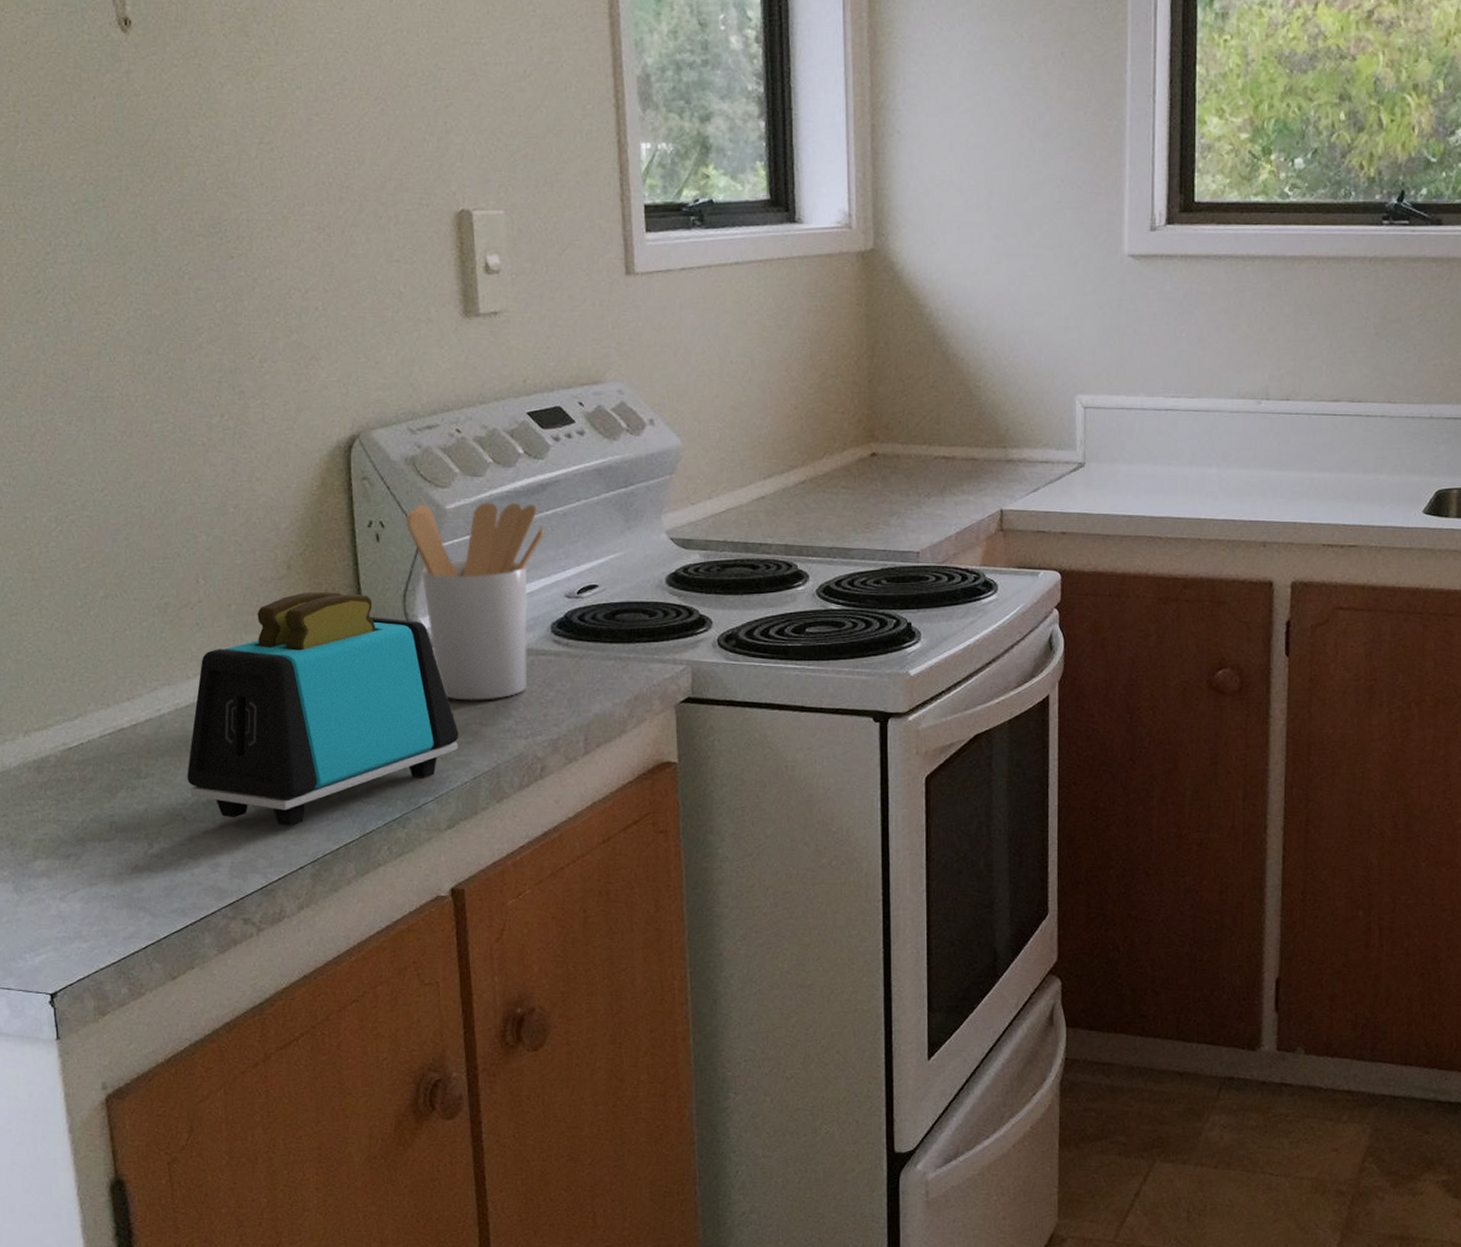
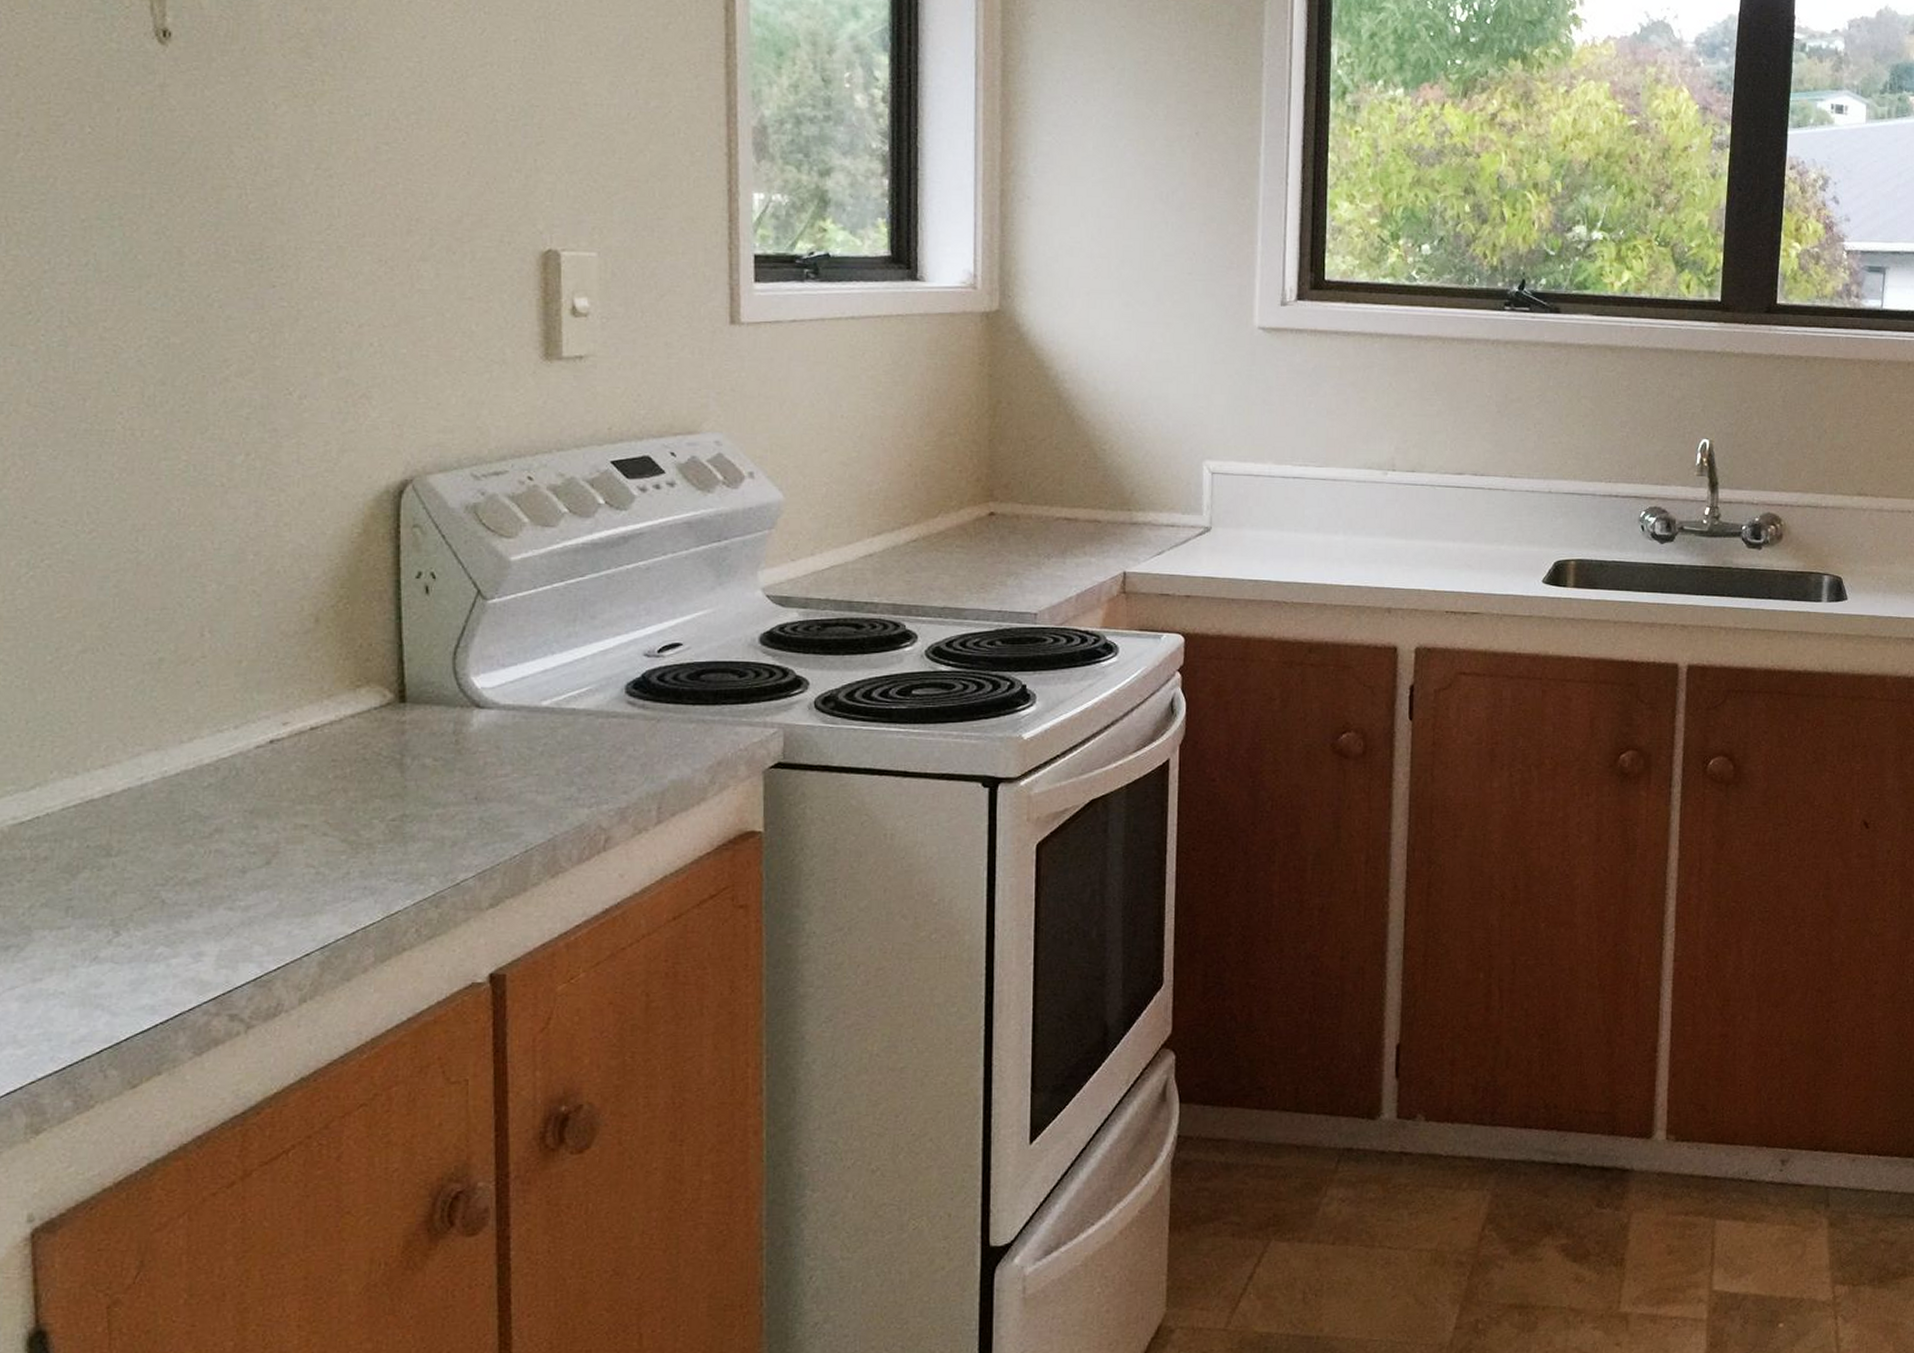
toaster: present [187,591,459,827] -> none [170,647,510,909]
utensil holder: present [405,502,545,700] -> none [461,554,625,766]

